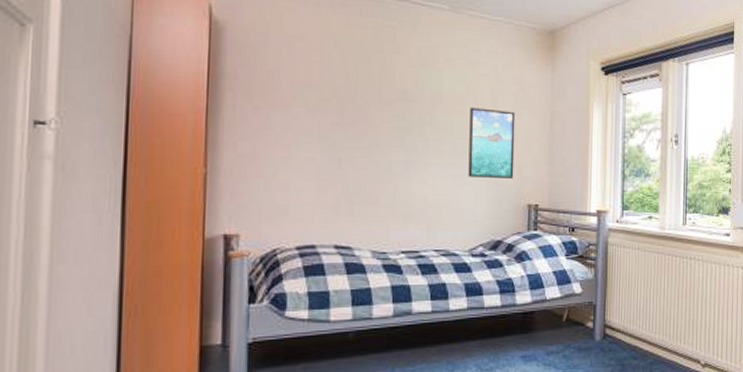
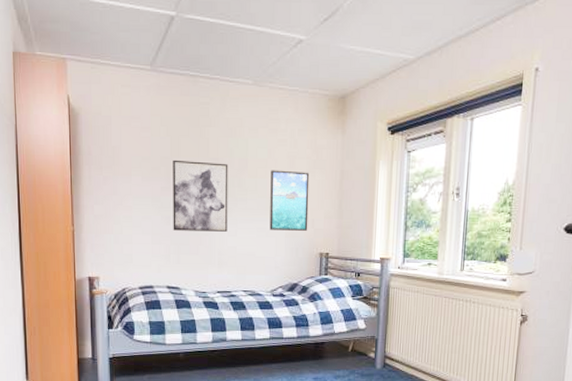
wall art: none [345,90,419,178] -> present [173,159,228,232]

